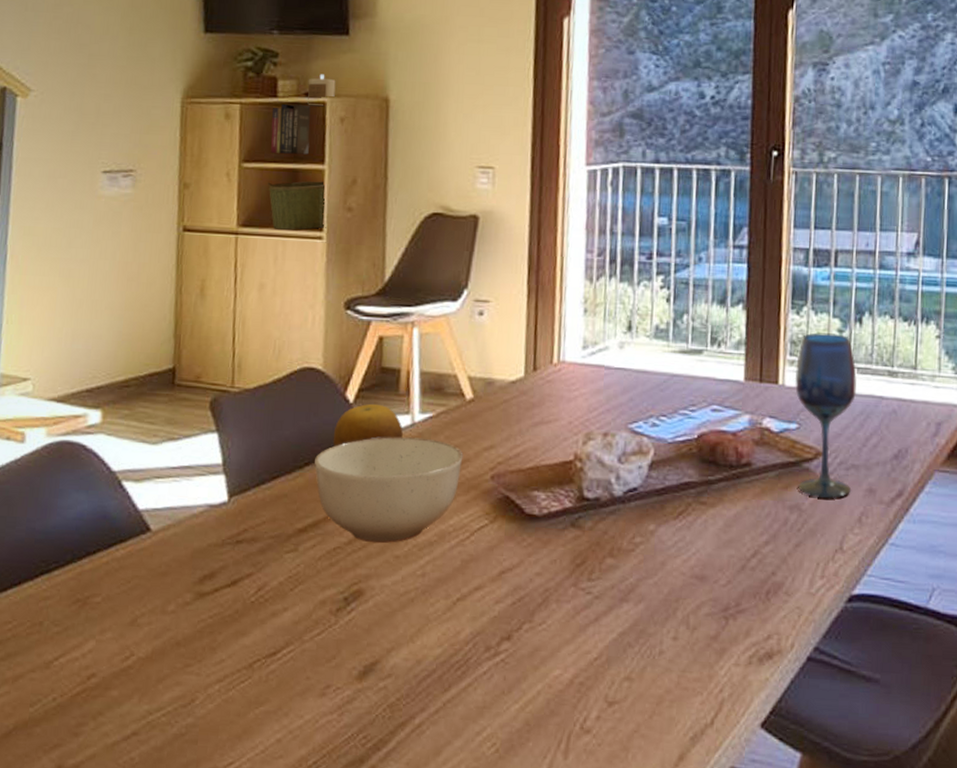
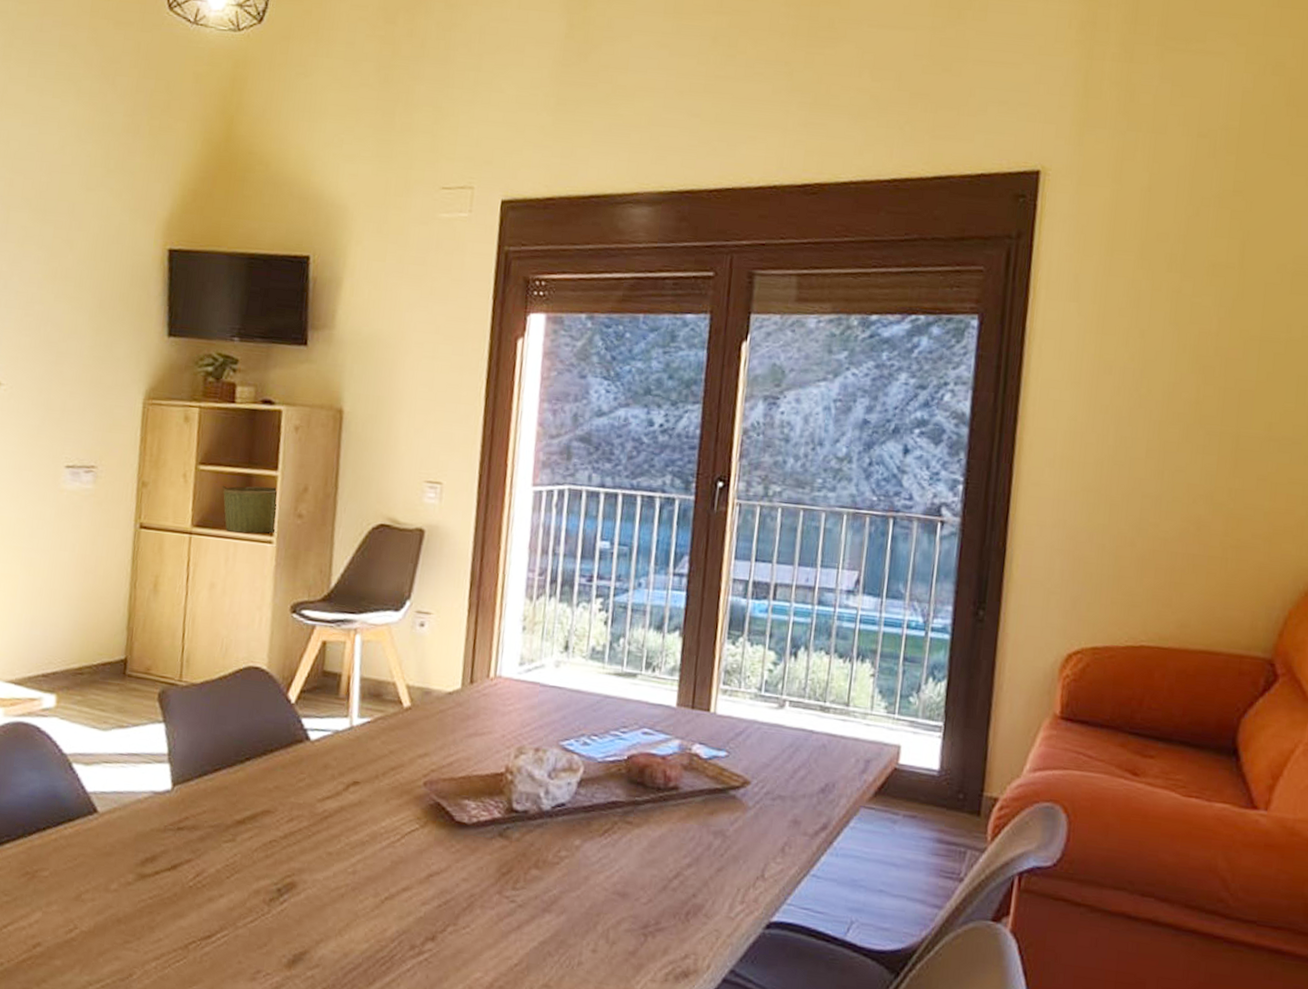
books: present [271,103,311,155] -> none [227,409,267,461]
candle: present [307,74,336,107] -> none [264,382,293,415]
bowl: present [315,436,464,544] -> none [255,738,398,841]
fruit: present [332,403,403,447] -> none [273,705,341,744]
wineglass: present [794,332,857,499] -> none [723,664,789,827]

